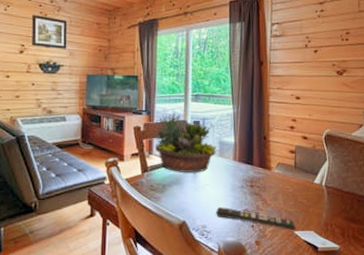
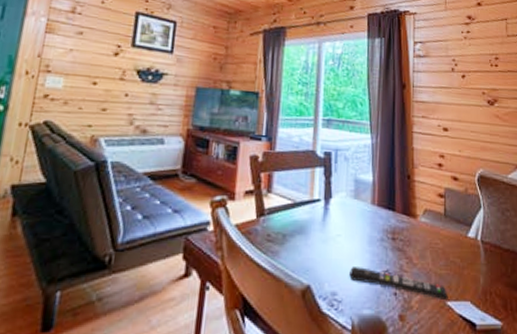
succulent planter: present [155,113,216,173] -> none [275,141,351,219]

